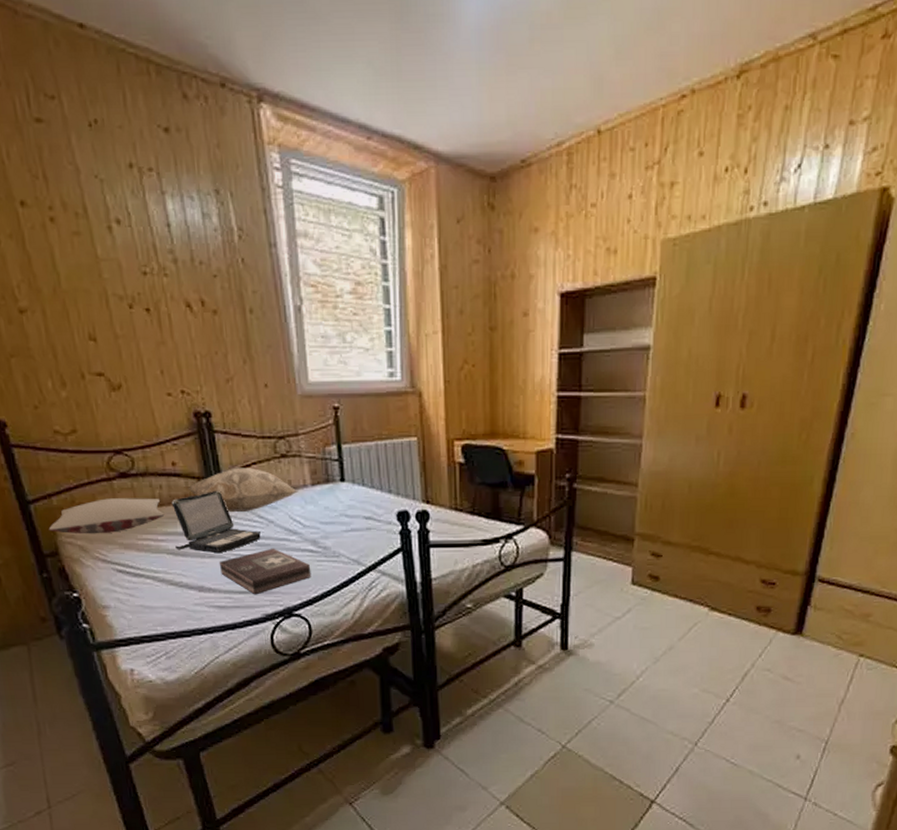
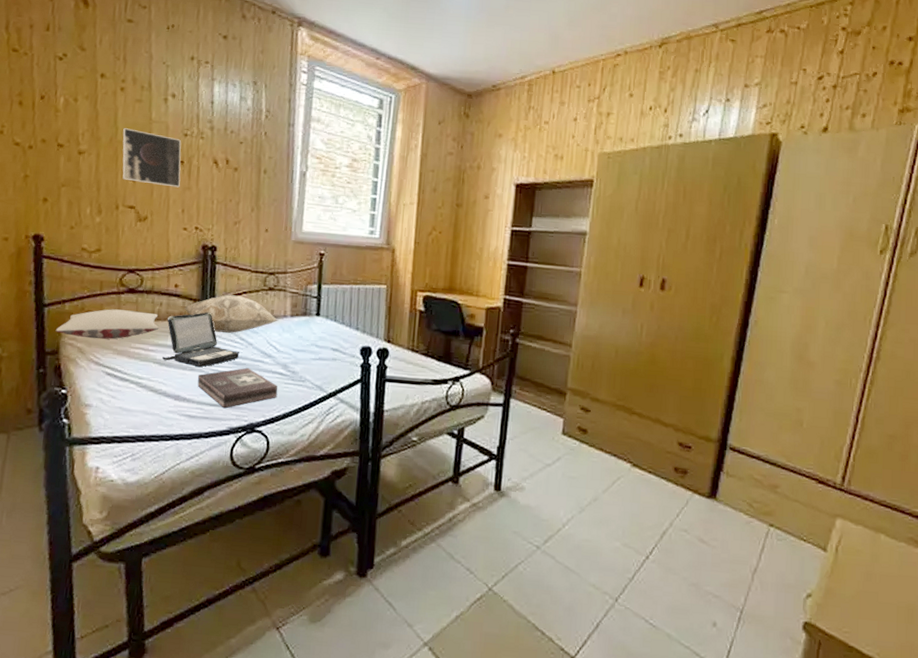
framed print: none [66,272,152,344] -> present [122,128,182,188]

